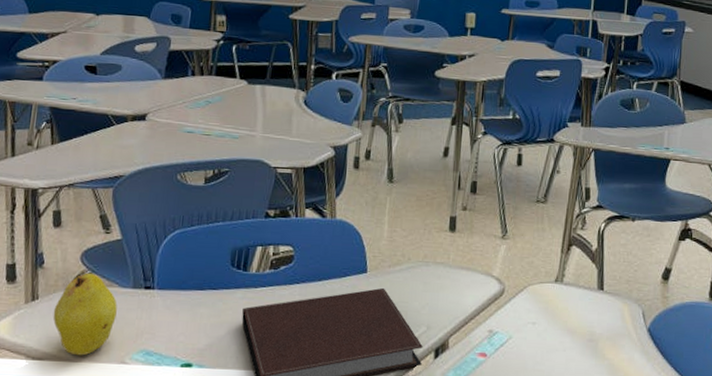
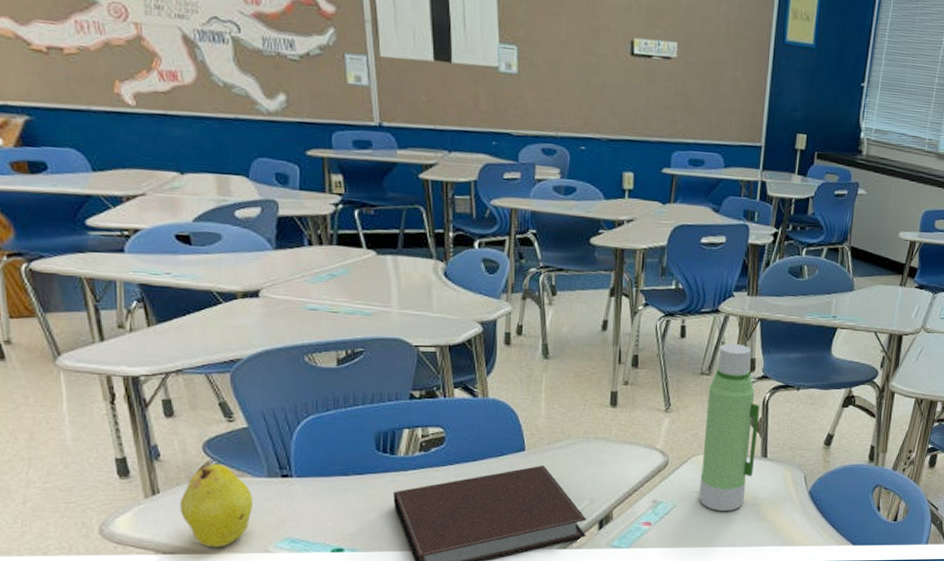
water bottle: none [535,172,596,346] -> present [699,343,760,511]

